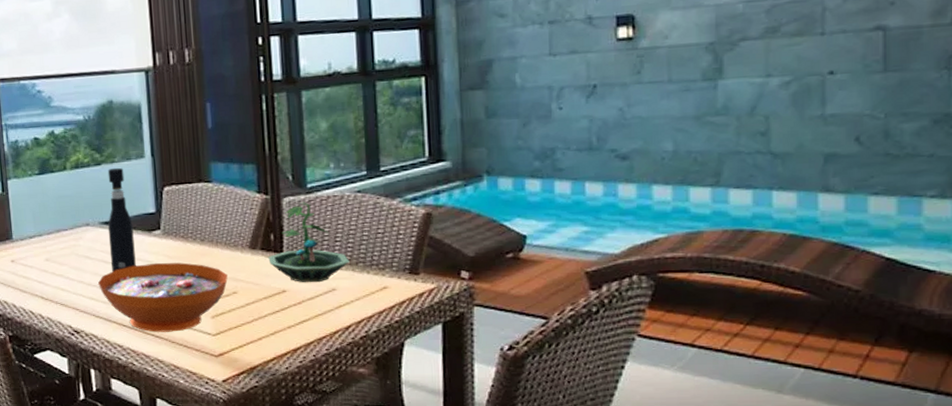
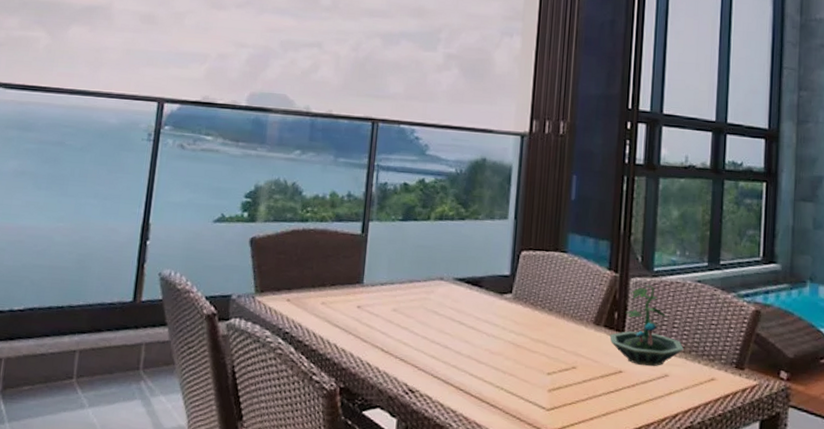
decorative bowl: present [98,262,228,332] -> none [442,327,569,402]
pepper grinder: present [107,168,136,272] -> none [458,225,486,332]

